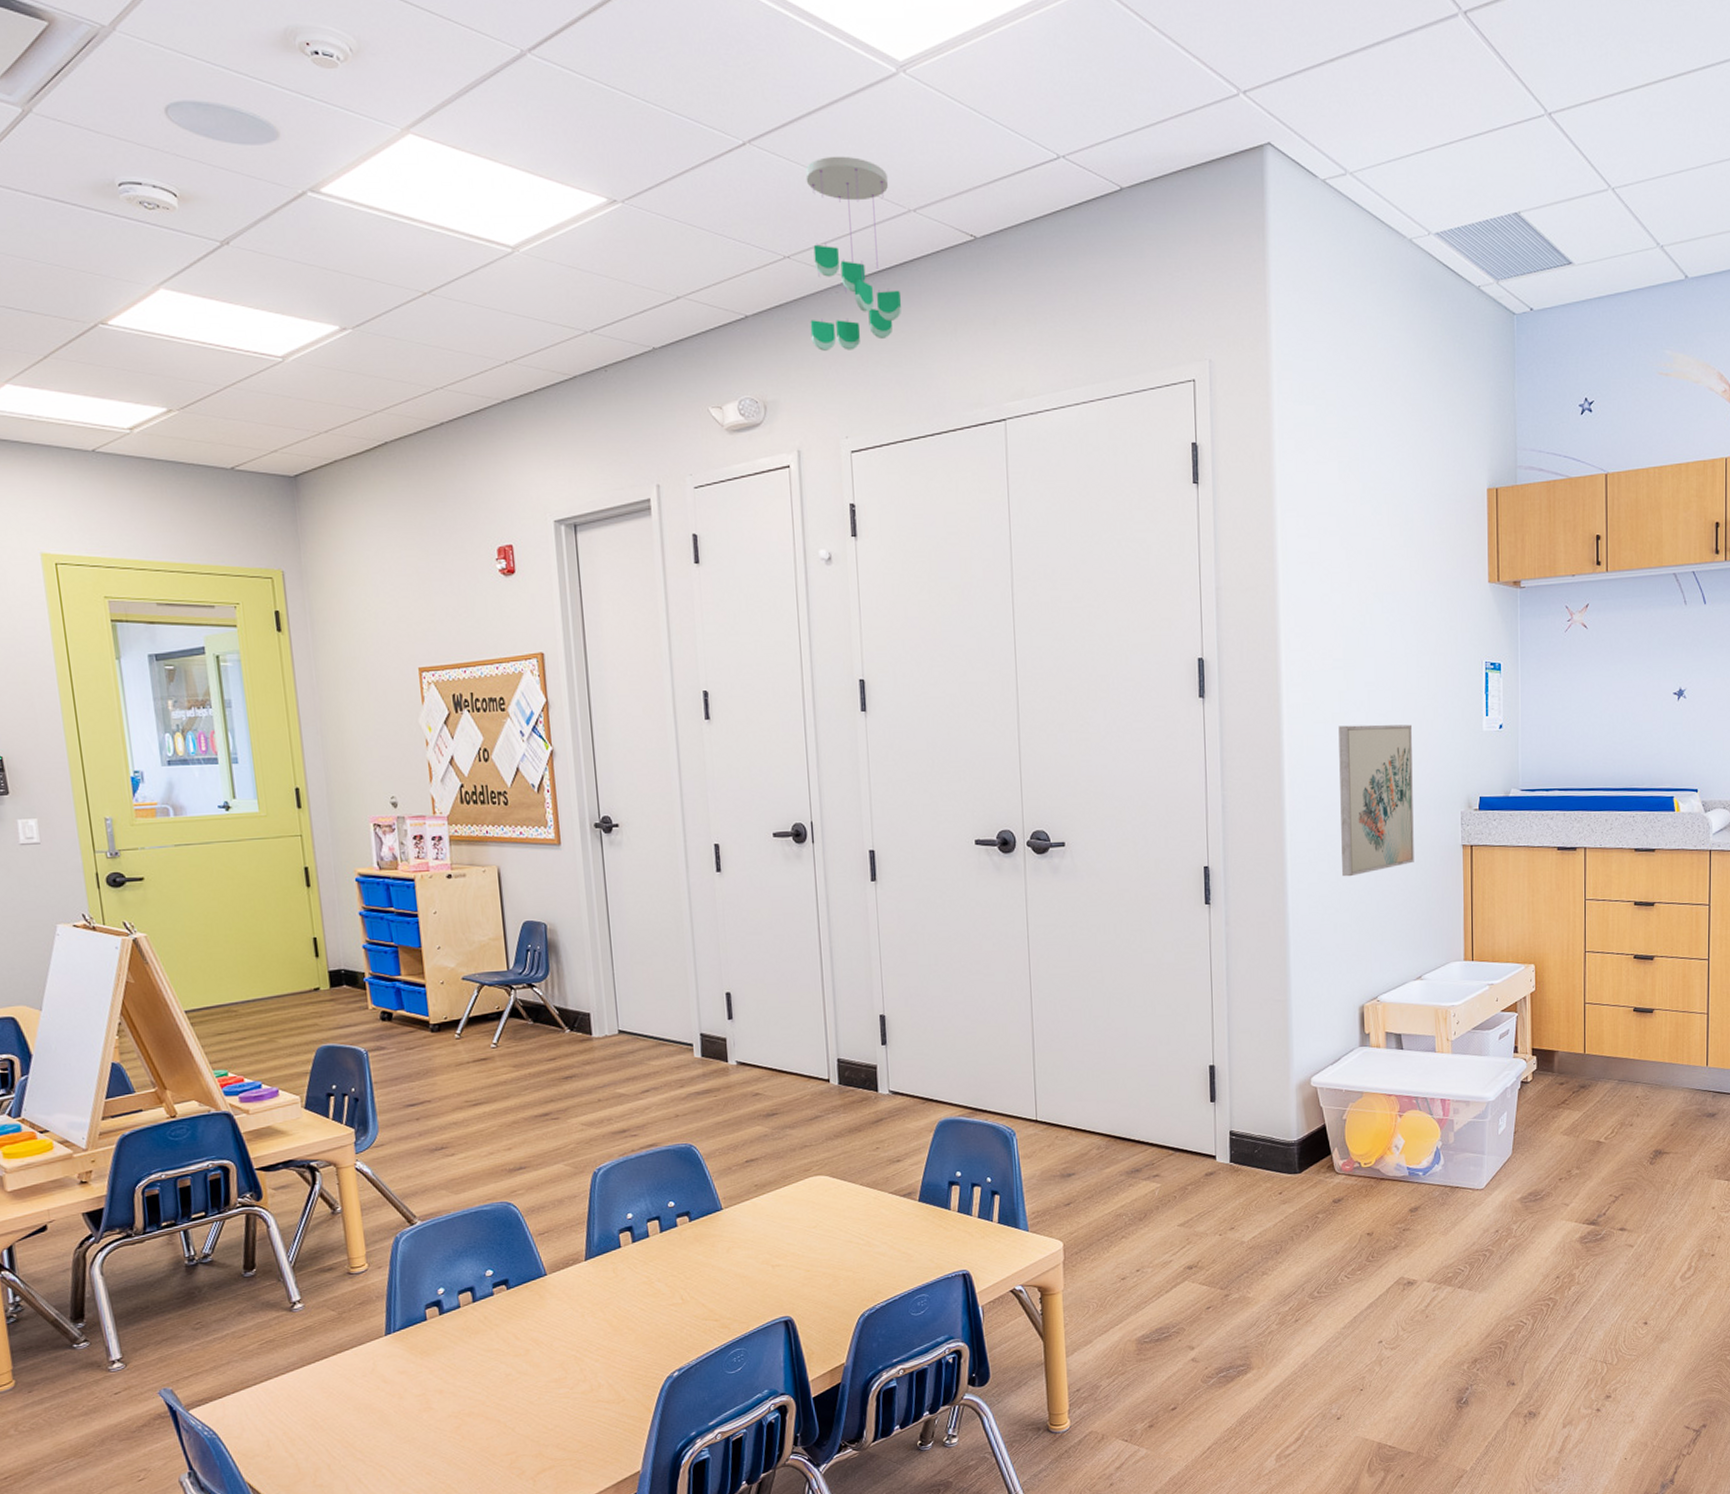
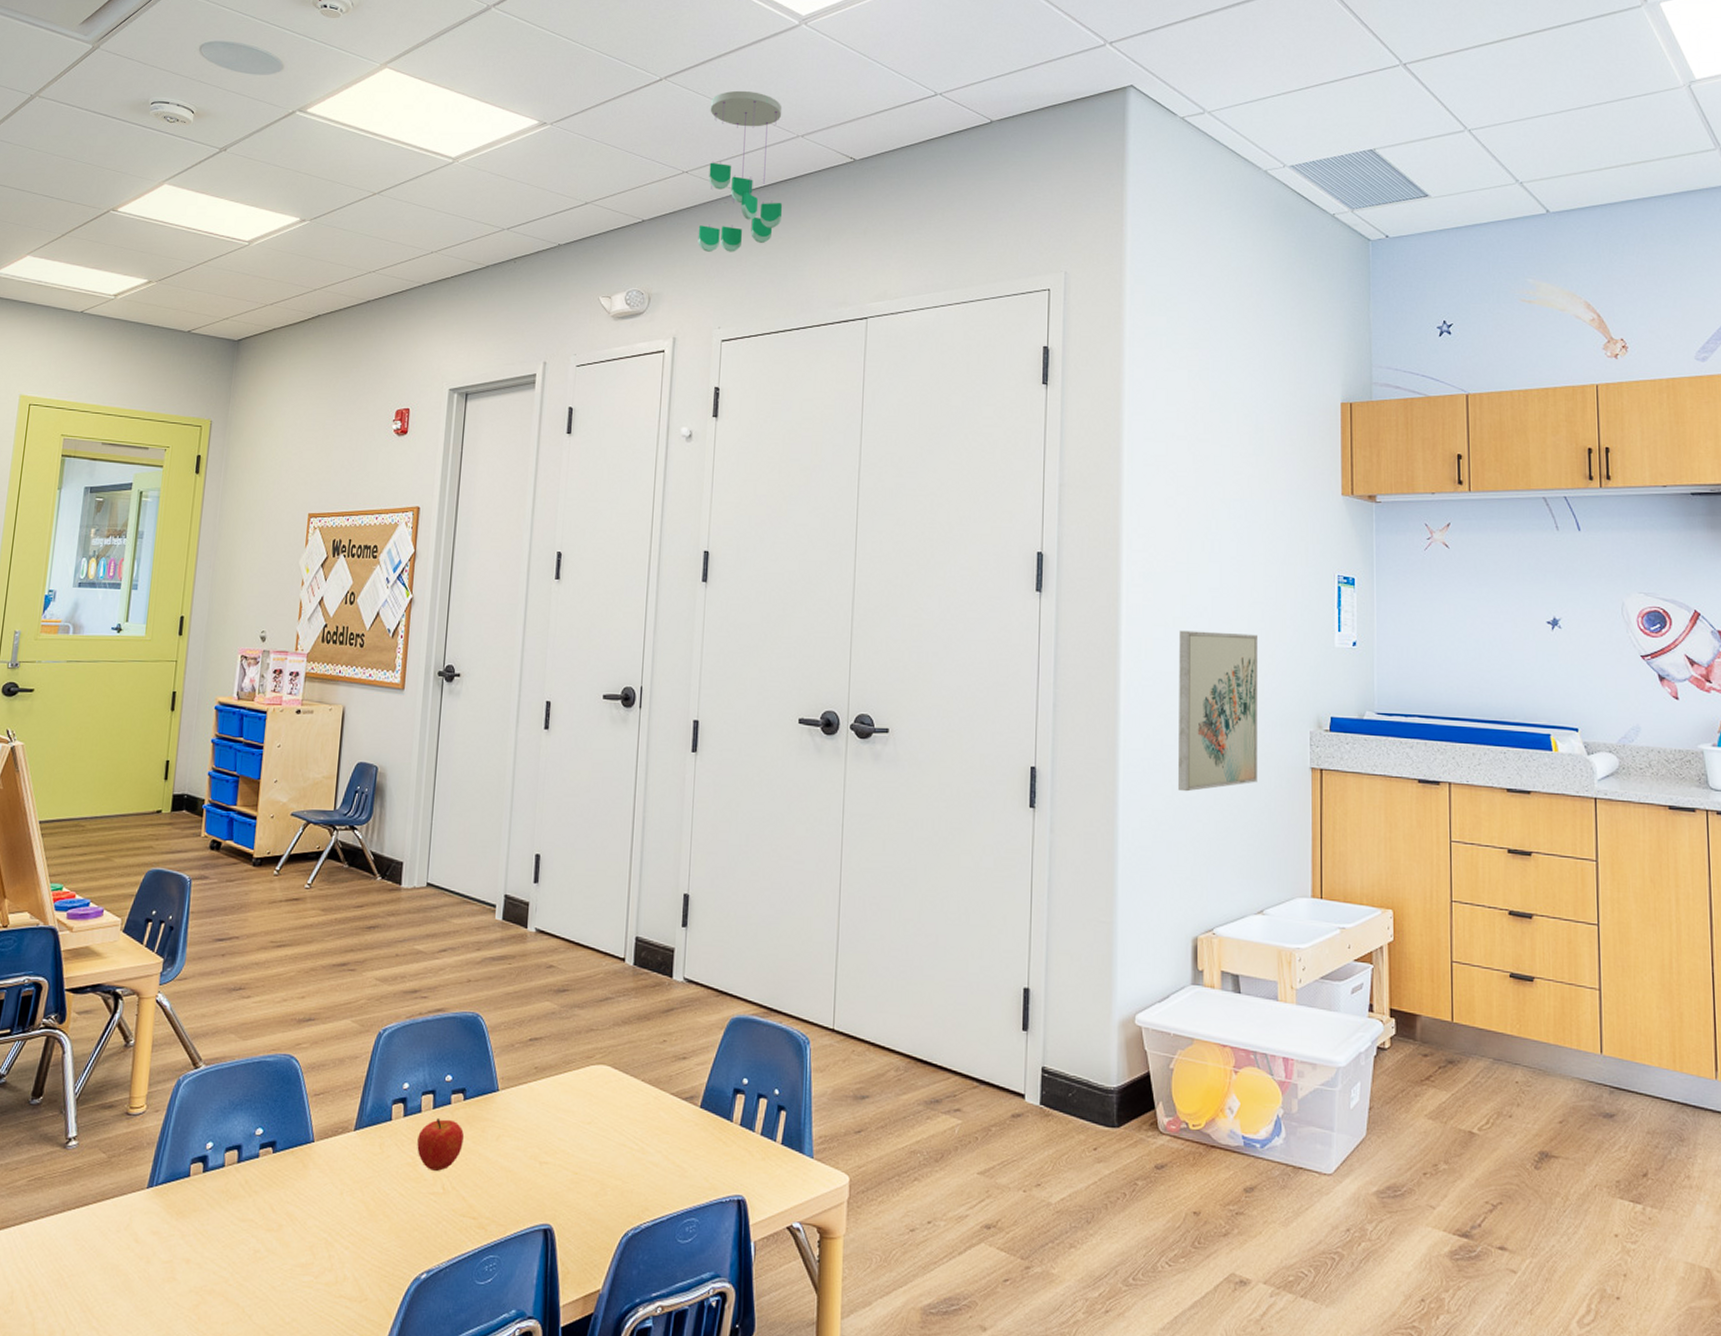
fruit: none [649,1240,696,1286] -> present [417,1119,465,1171]

